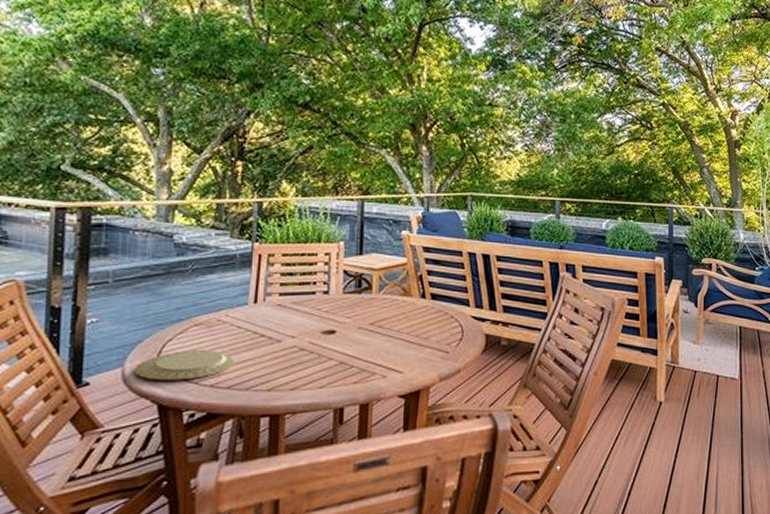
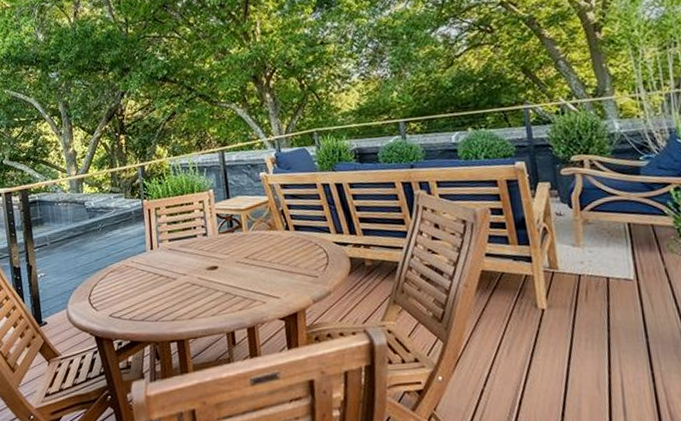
plate: present [133,349,235,381] -> none [74,290,144,318]

